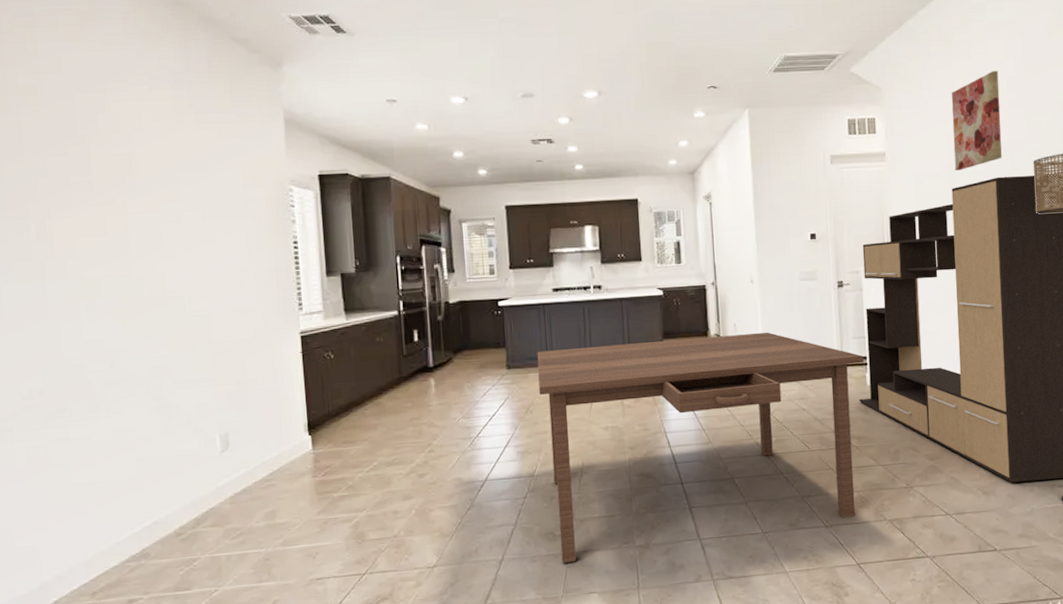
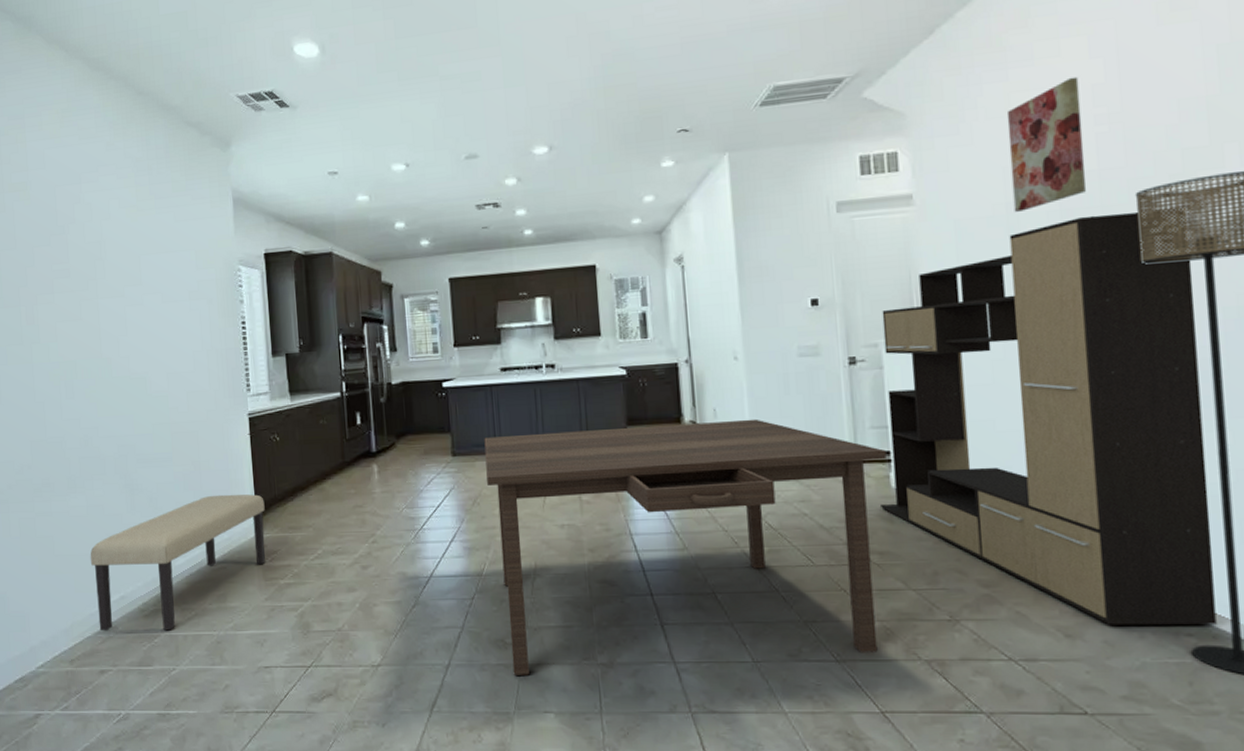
bench: none [116,411,319,560] -> present [90,494,266,631]

